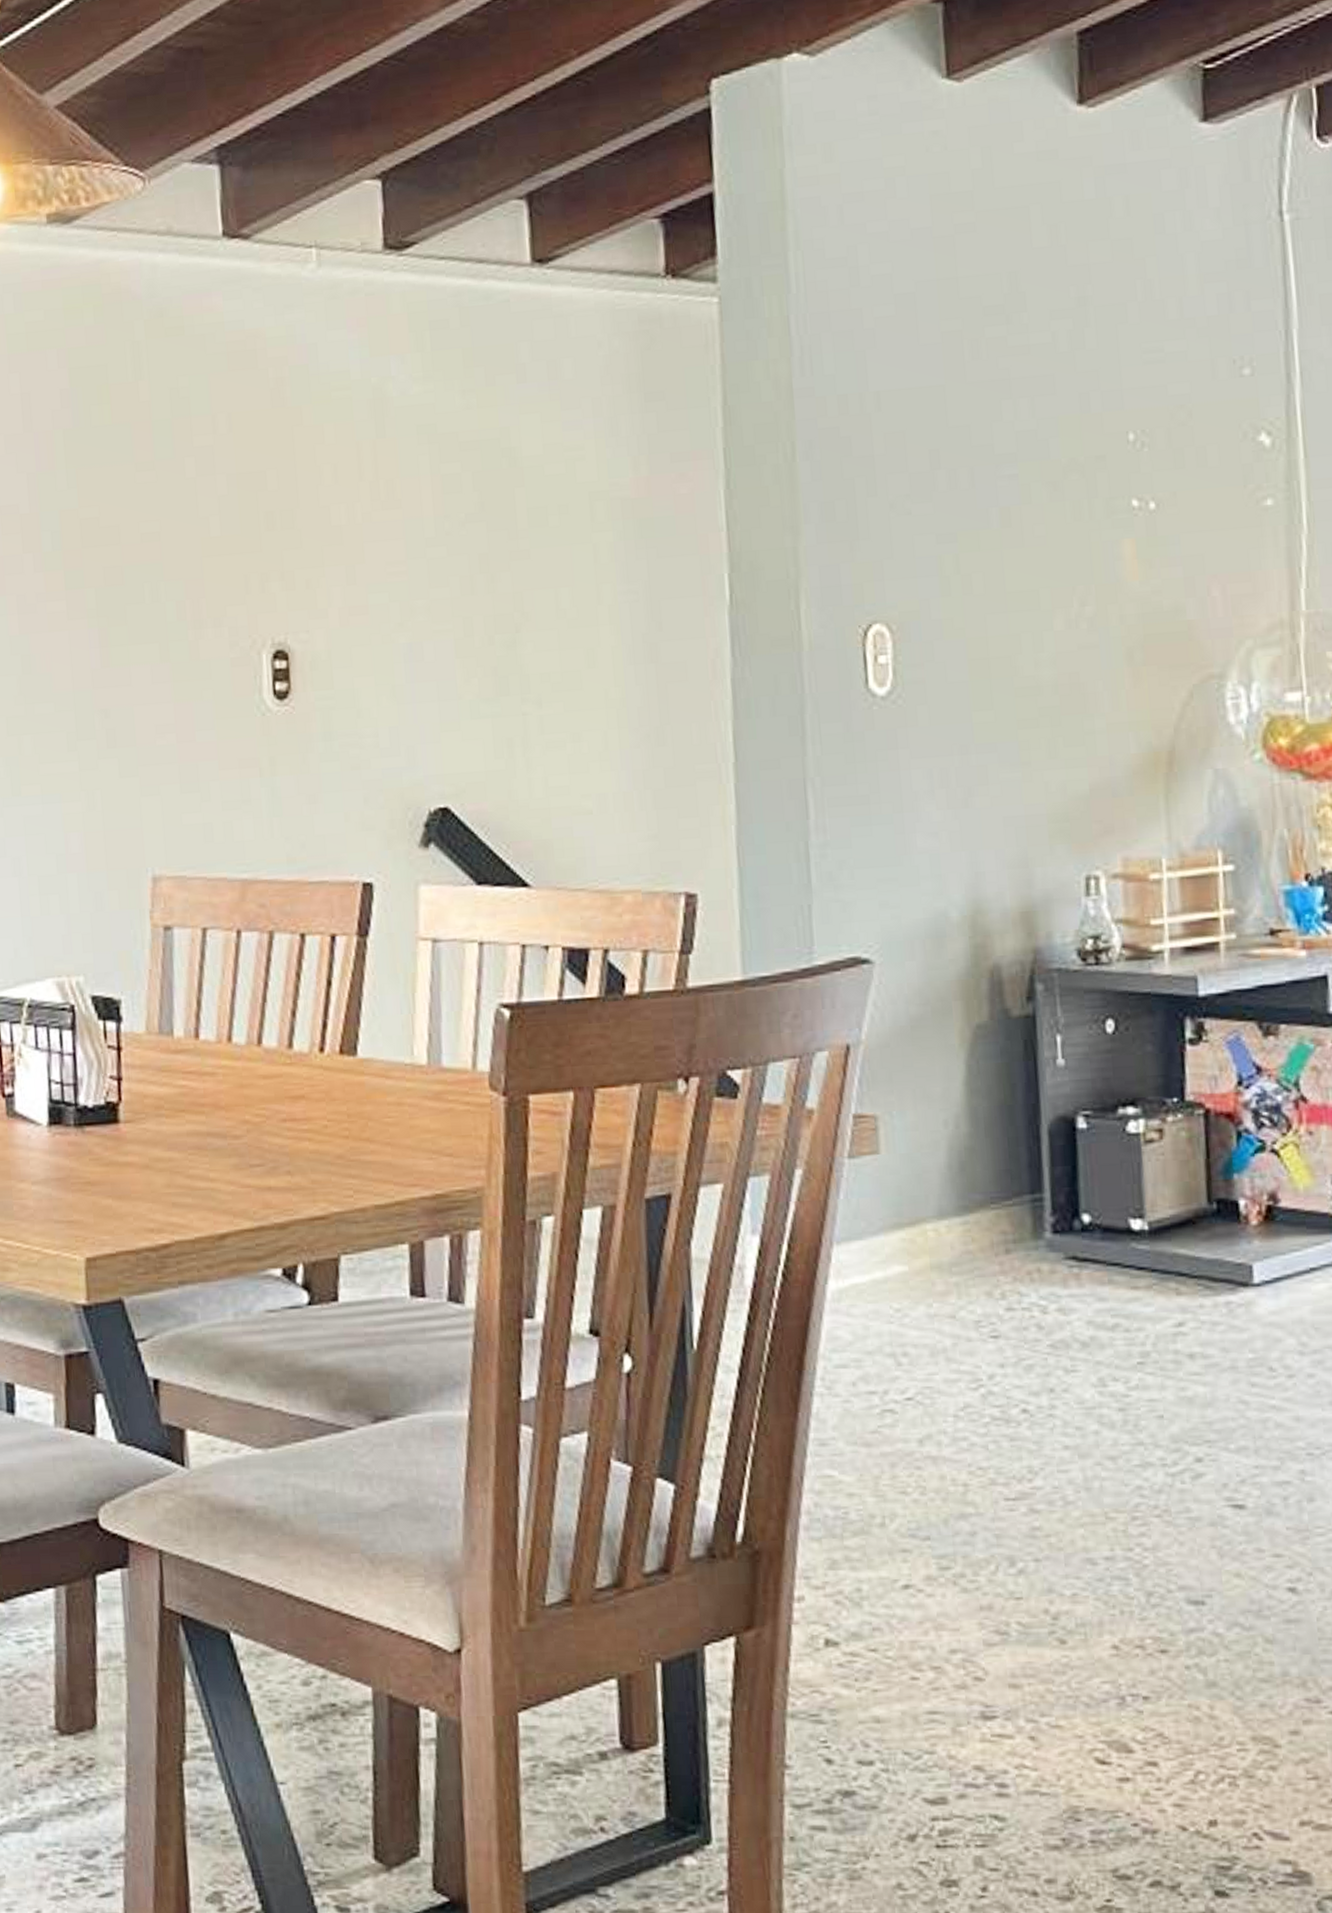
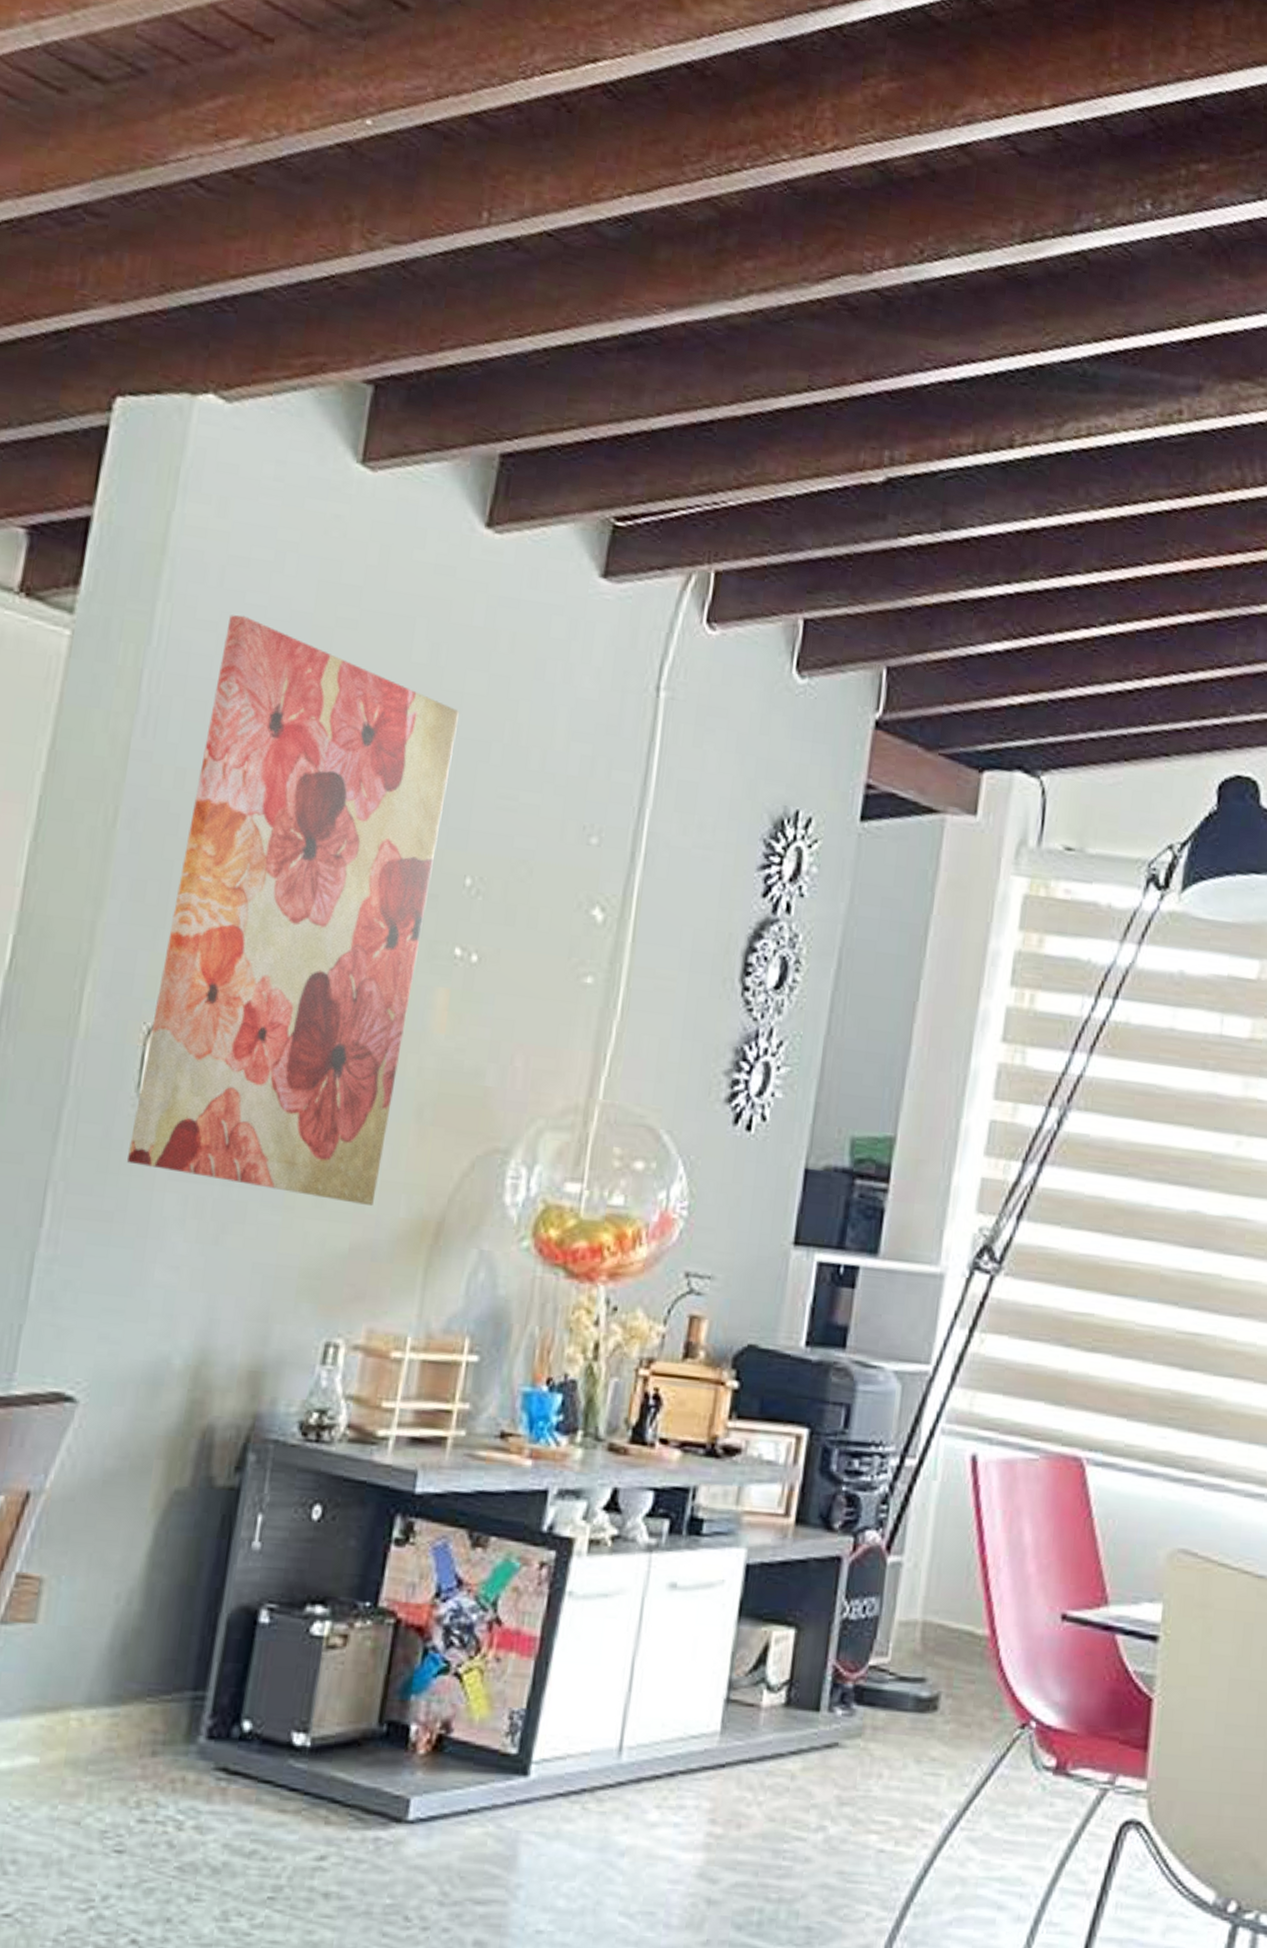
wall art: none [856,245,1104,751] -> present [127,615,460,1206]

